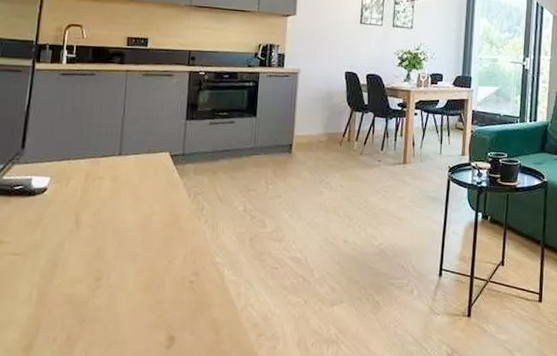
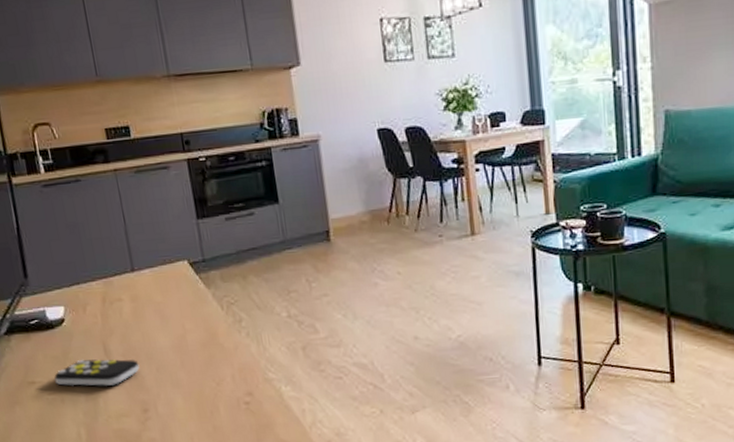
remote control: none [22,226,104,253] -> present [54,359,140,386]

